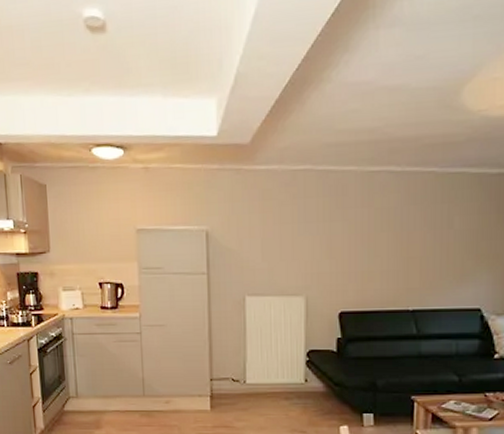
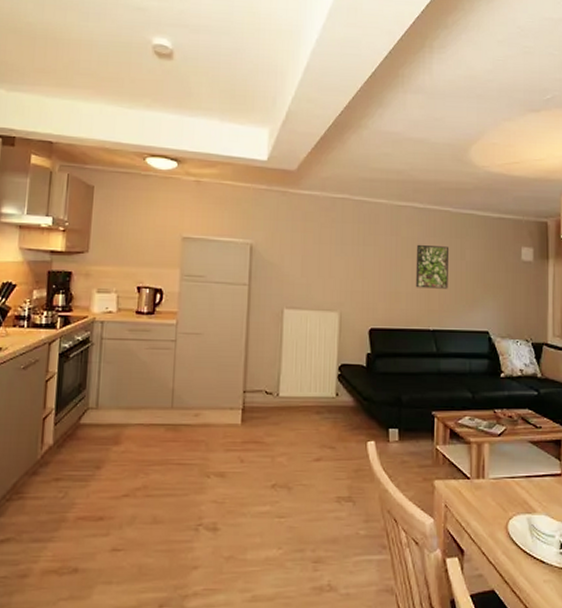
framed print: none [392,214,434,265] -> present [415,244,450,289]

